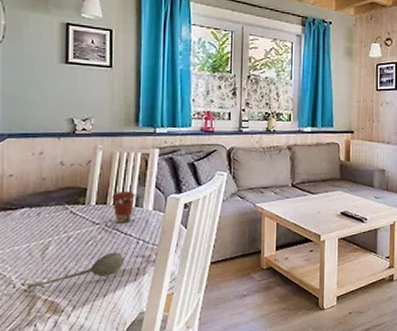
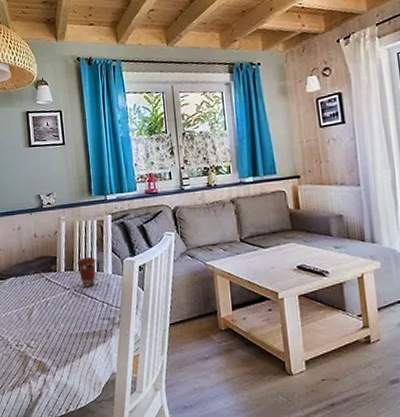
soupspoon: present [26,252,124,291] -> none [19,315,93,351]

